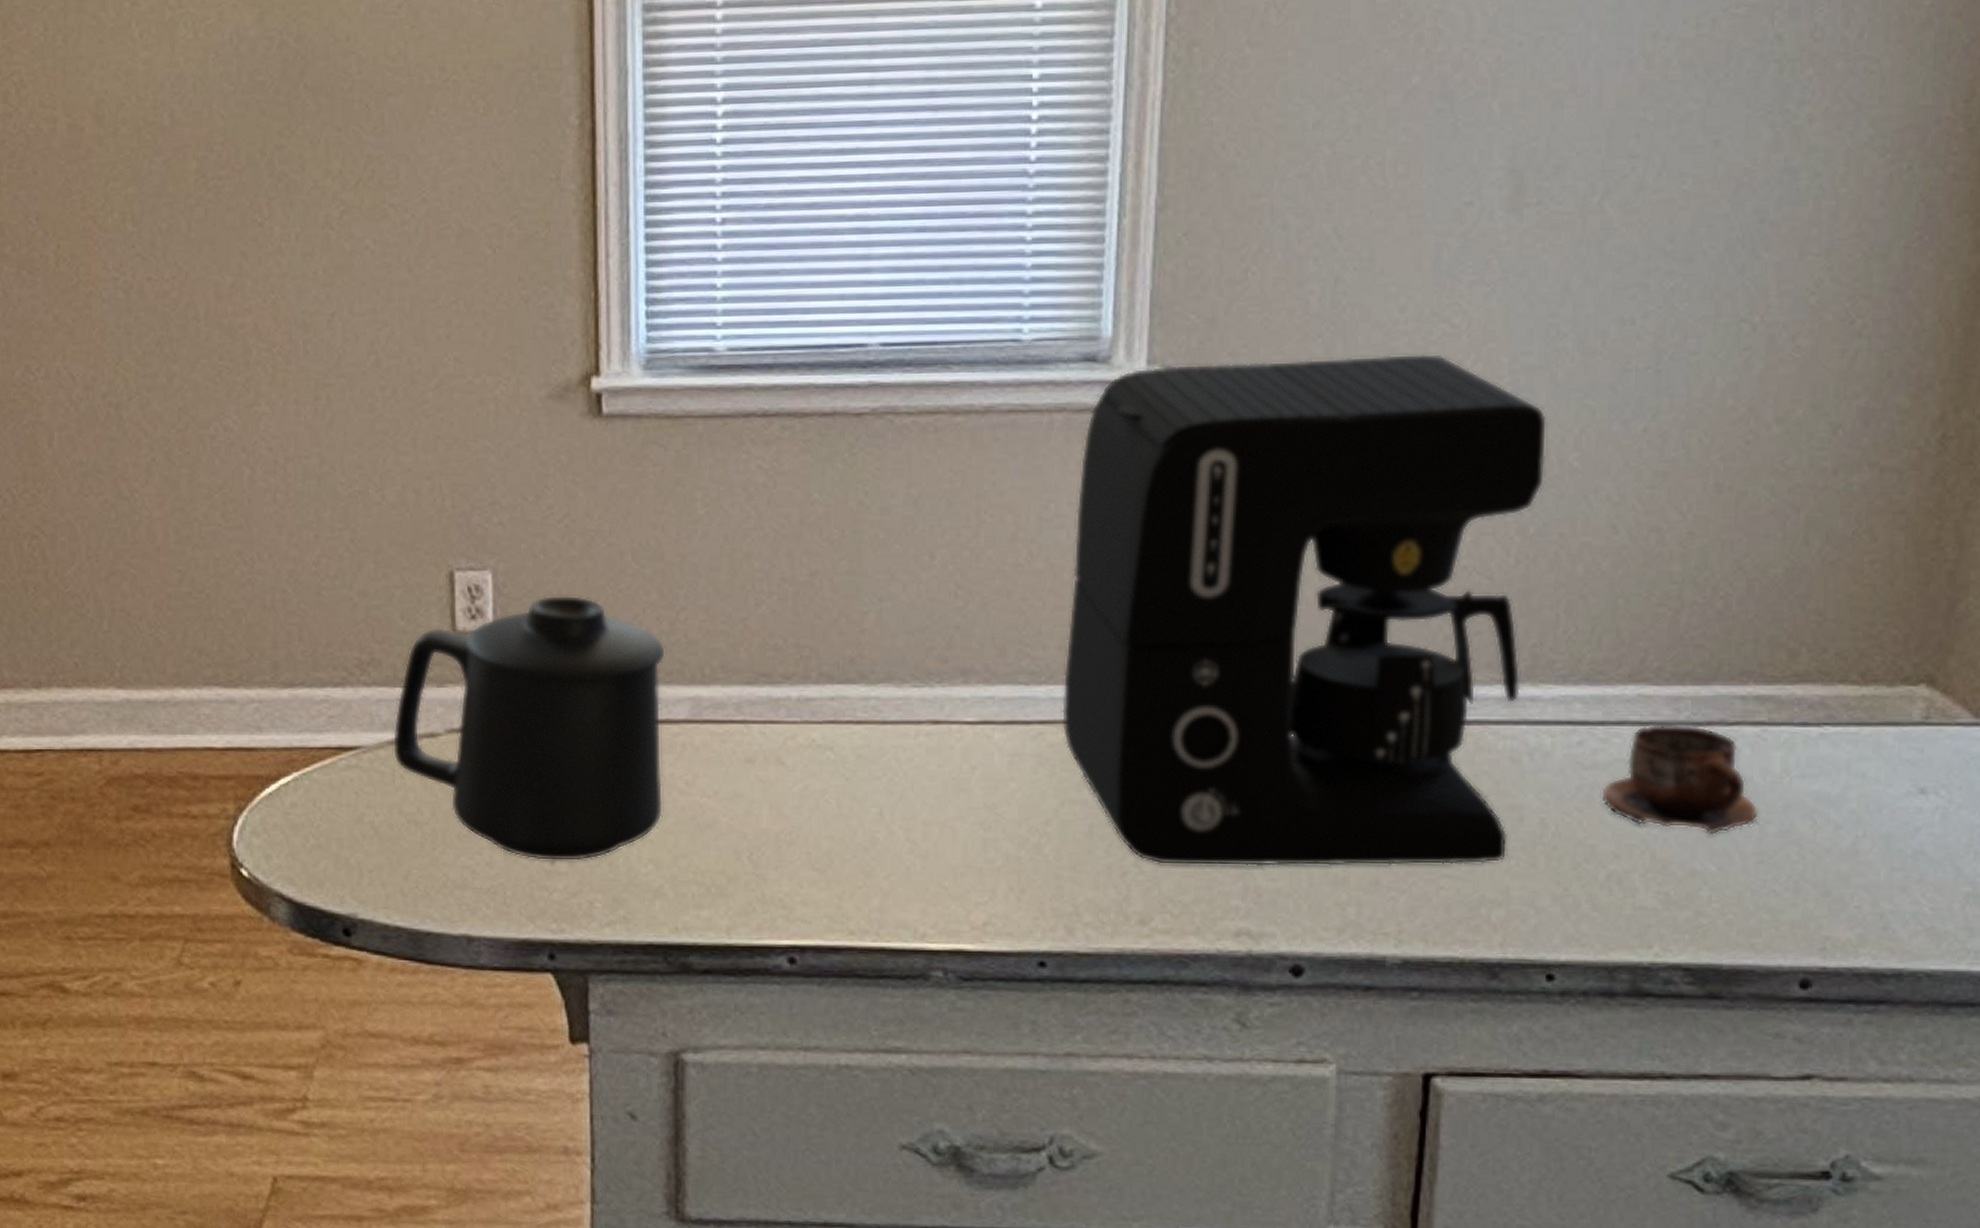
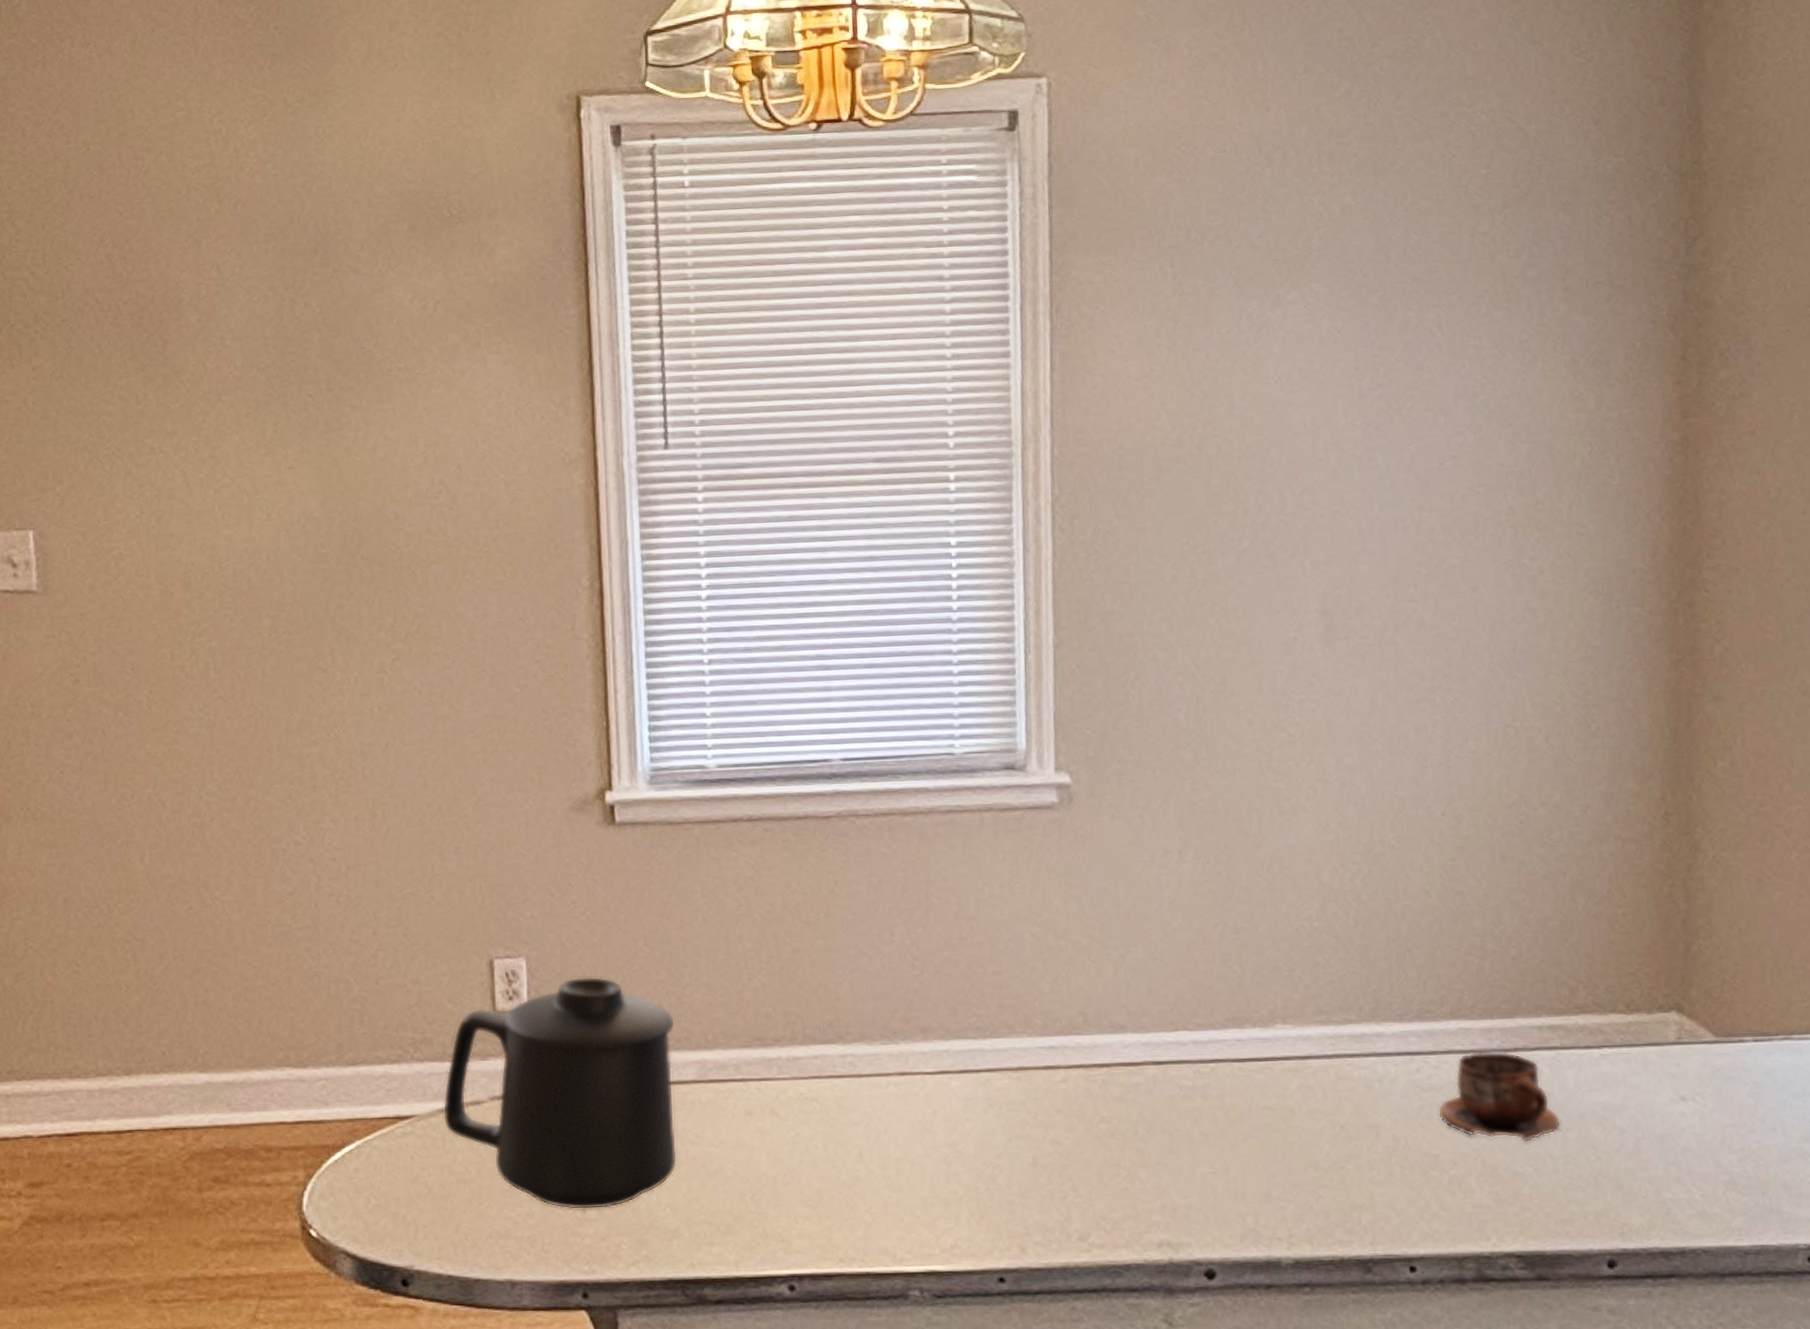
coffee maker: present [1062,353,1548,867] -> none [1004,757,1371,1189]

